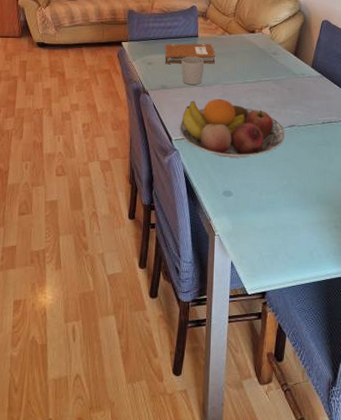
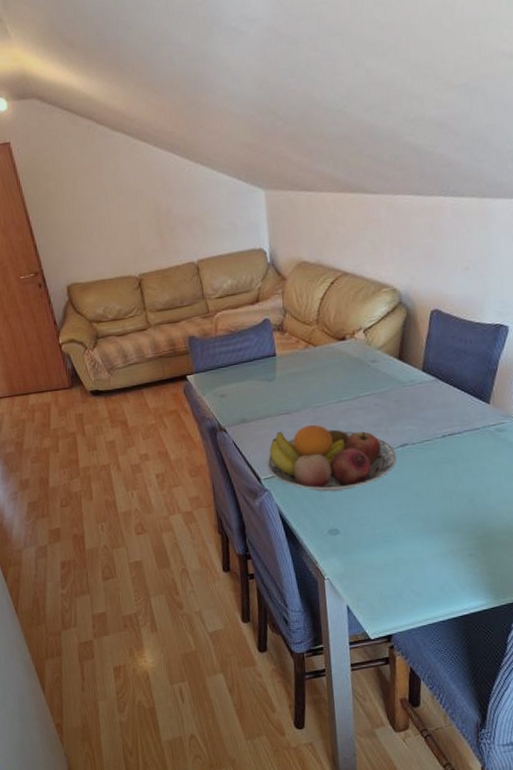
notebook: present [165,43,216,64] -> none [238,362,301,393]
mug: present [181,56,204,85] -> none [260,379,288,414]

